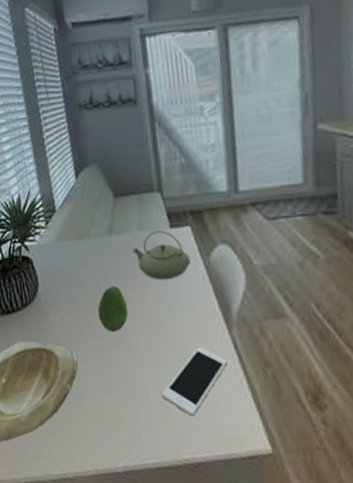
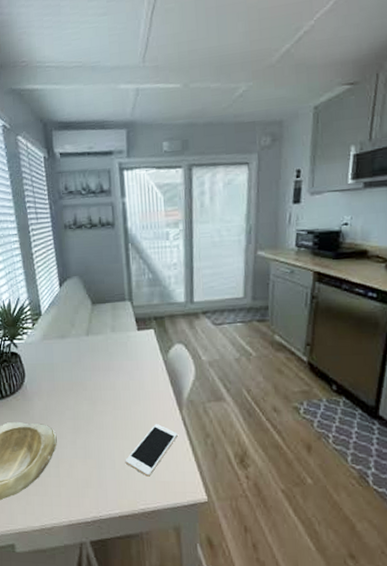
fruit: present [97,286,129,331] -> none [75,376,101,413]
teapot: present [133,231,191,280] -> none [106,333,153,372]

